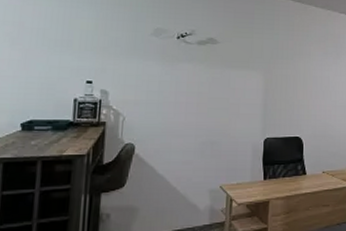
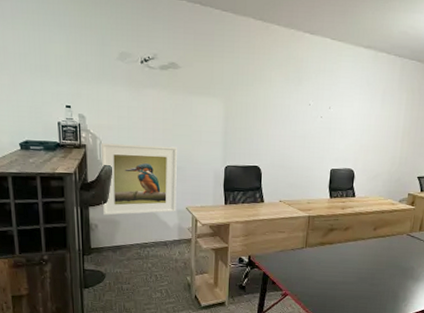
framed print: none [117,119,212,202] -> present [100,143,177,216]

